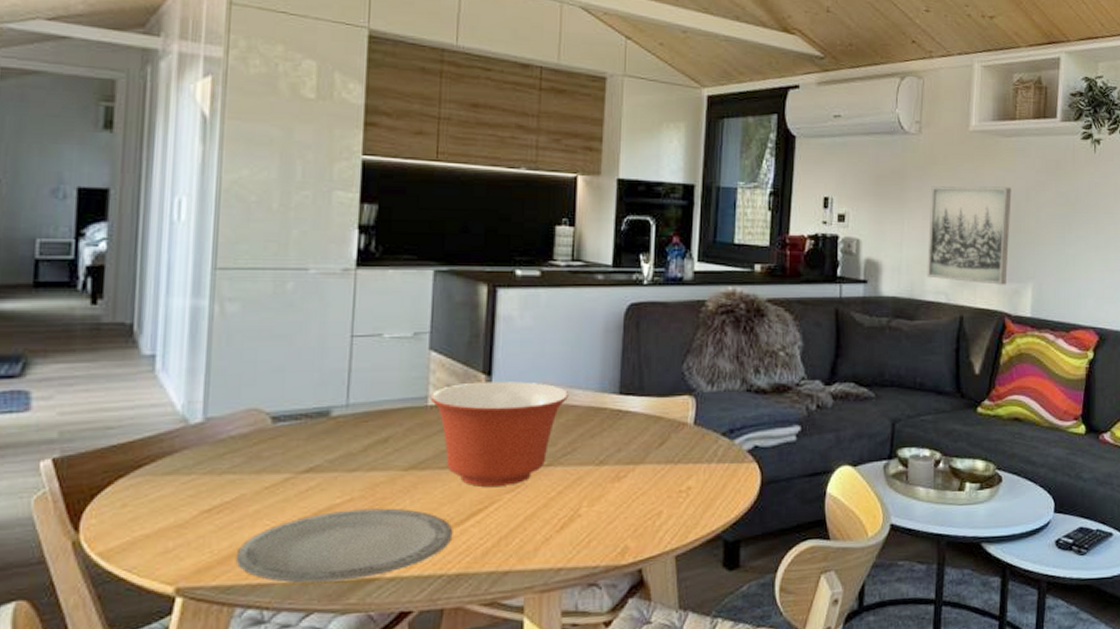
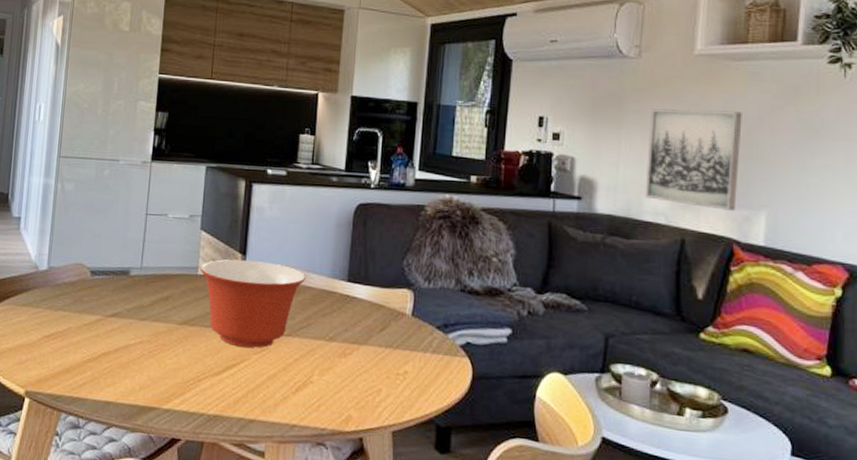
plate: present [235,508,453,583] -> none [63,350,213,406]

